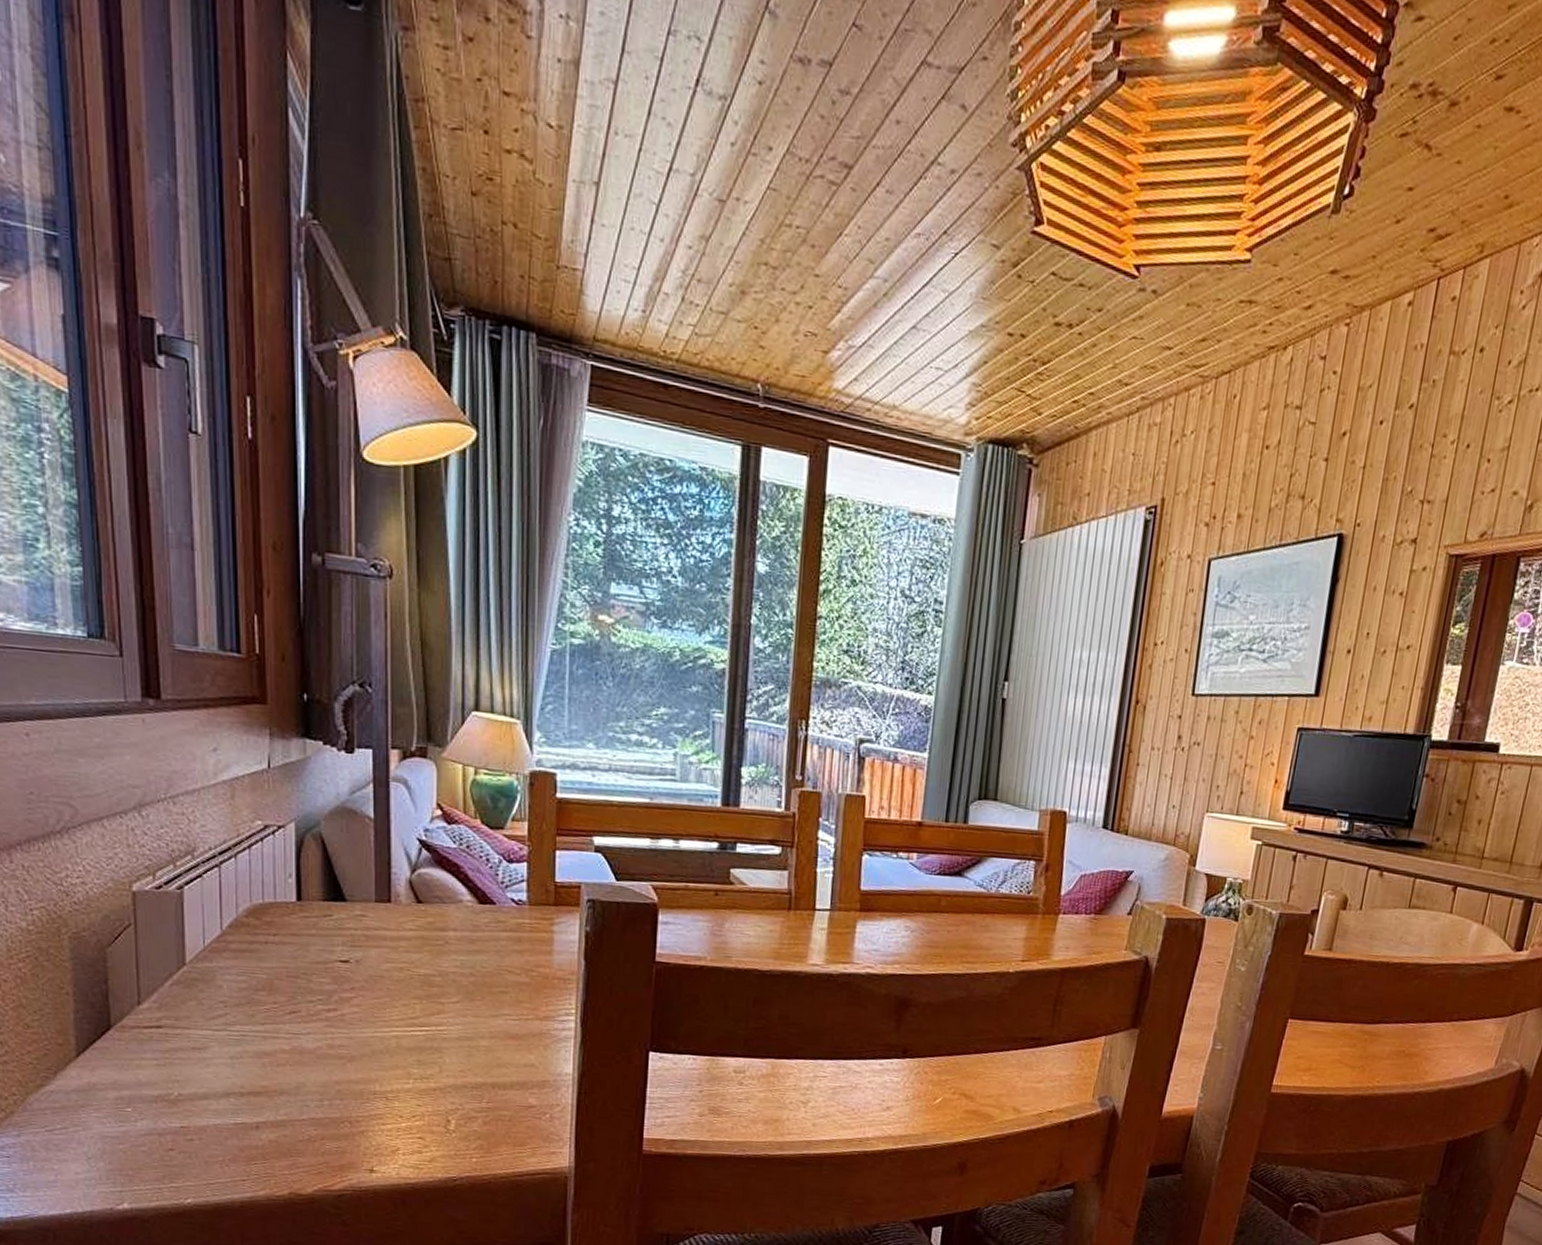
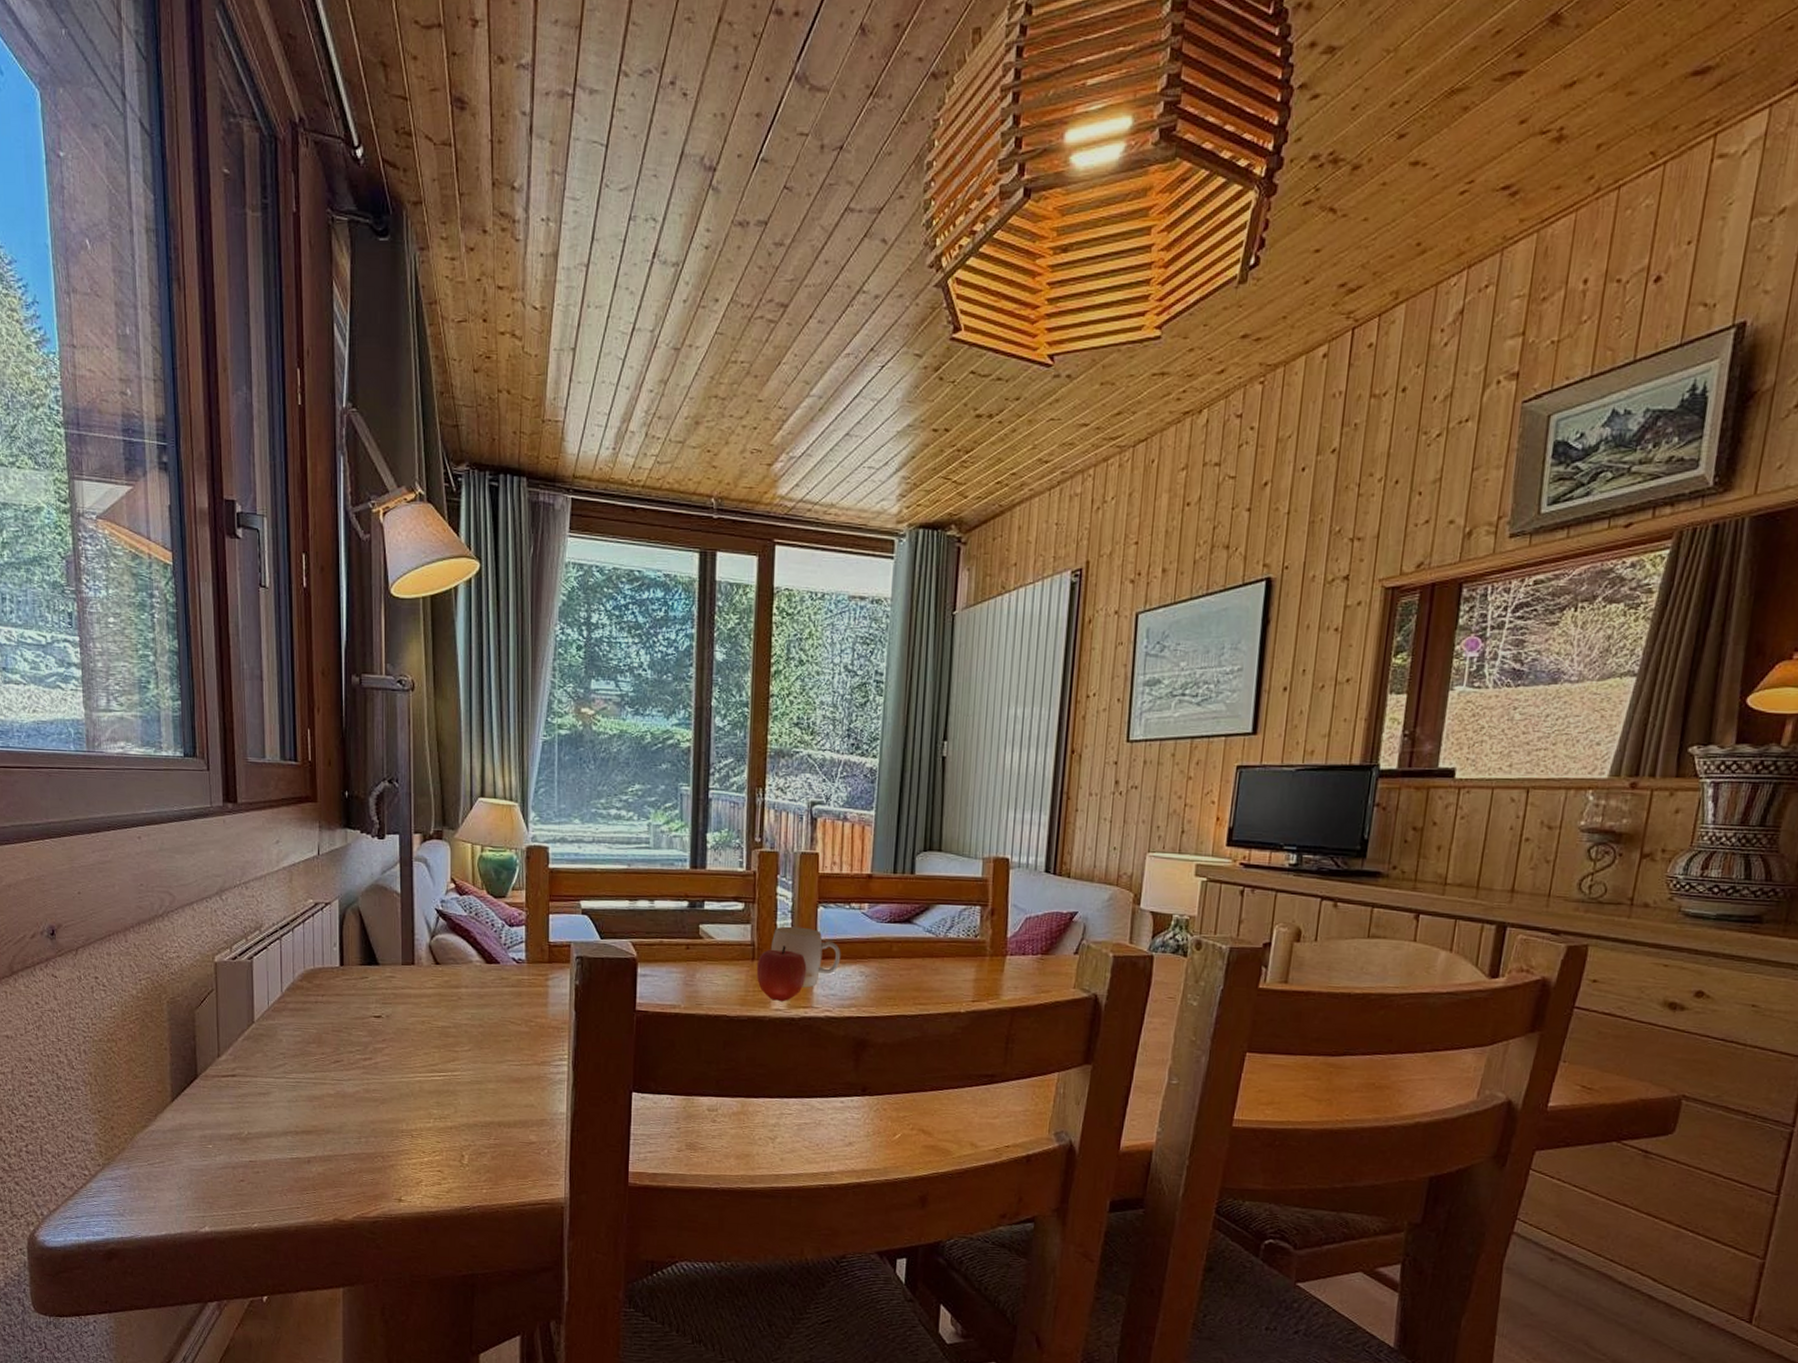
fruit: none [792,895,848,957] -> present [756,946,807,1002]
mug: none [809,874,886,942] -> present [770,926,841,988]

